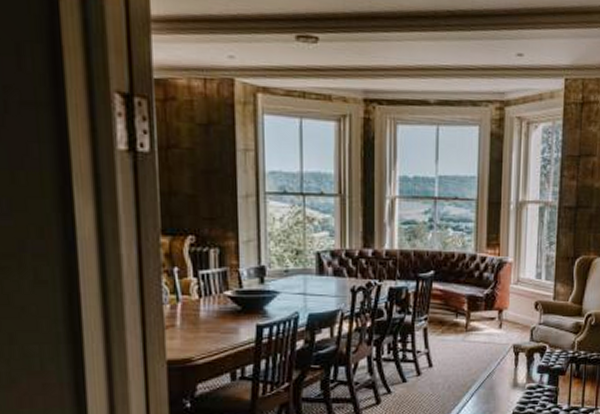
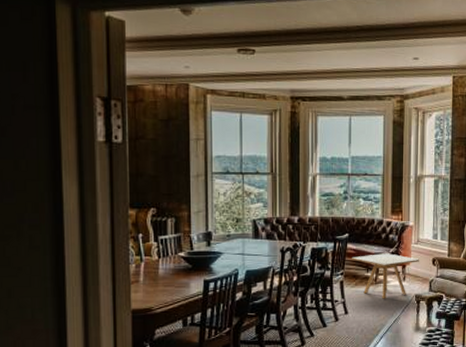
side table: none [438,295,519,350] -> present [352,253,419,299]

